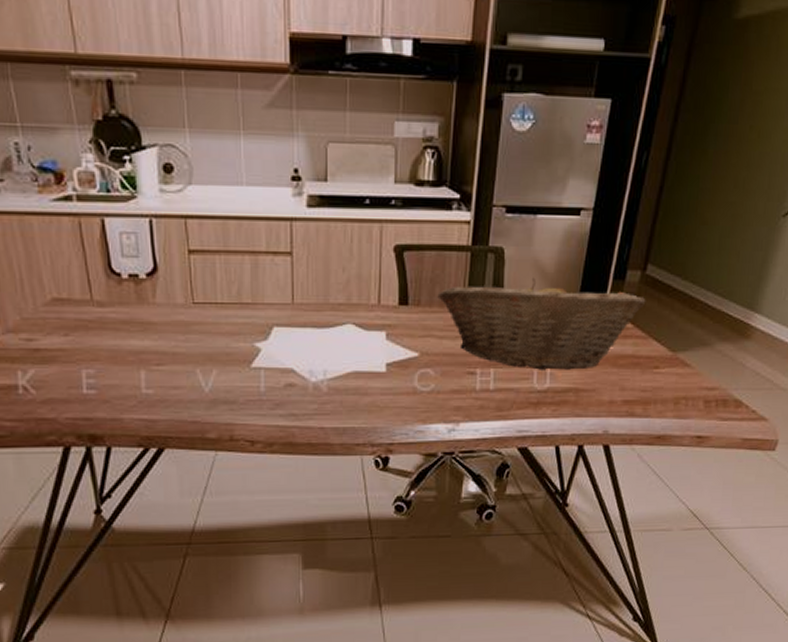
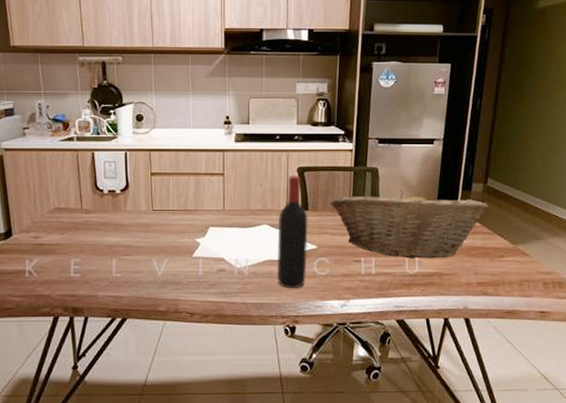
wine bottle: none [365,257,407,409] -> present [276,176,308,289]

